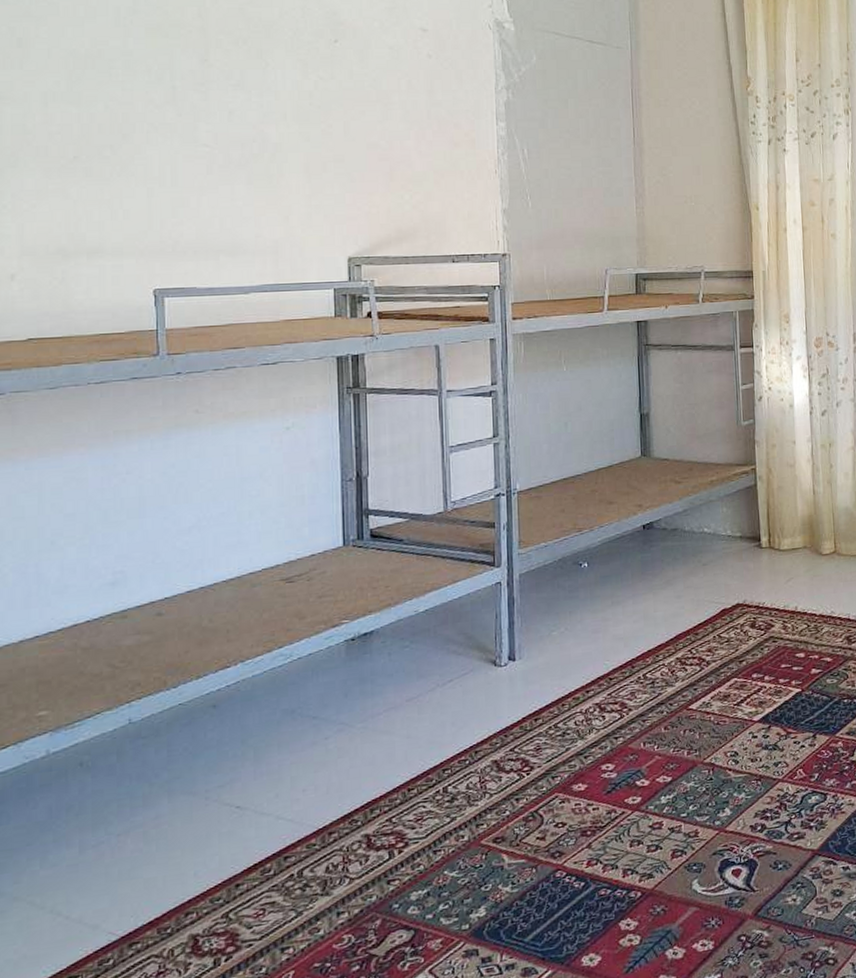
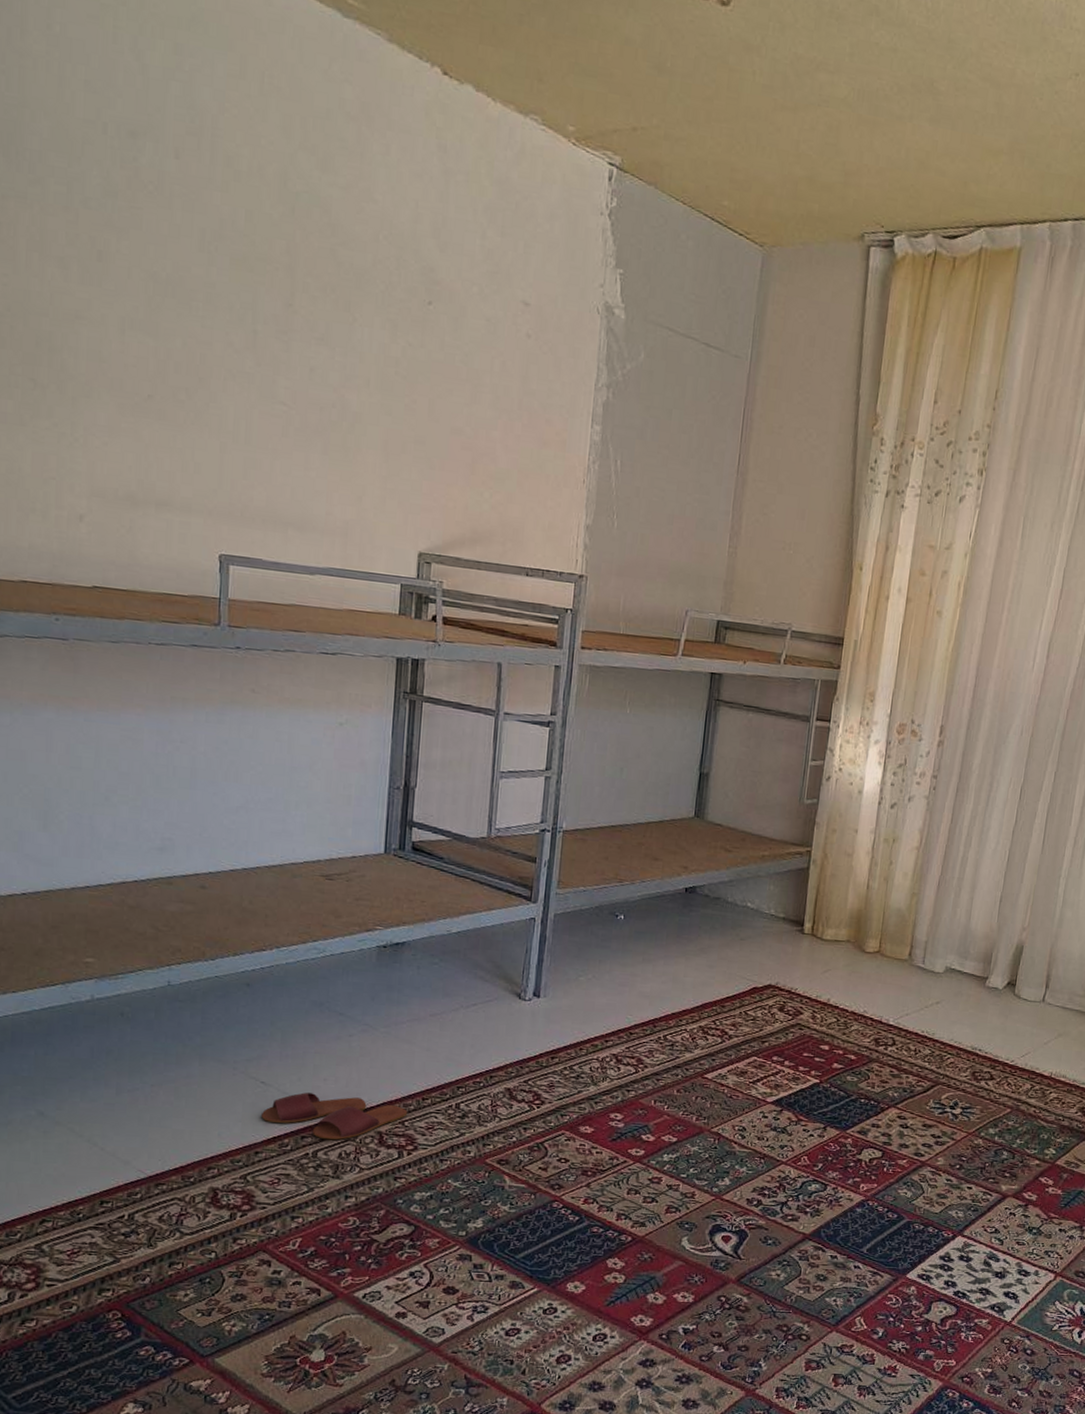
slippers: none [240,802,394,856] -> present [262,1092,408,1141]

